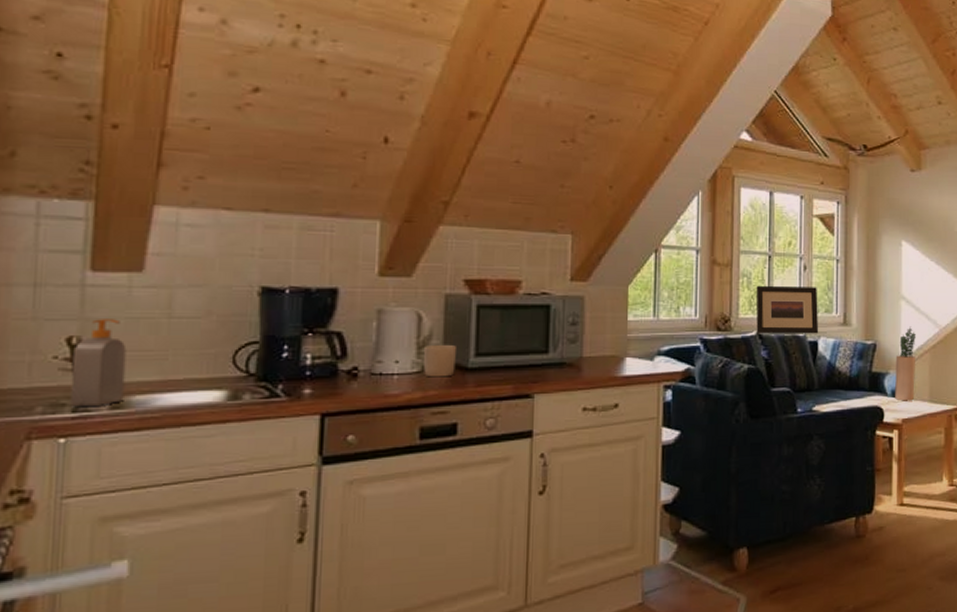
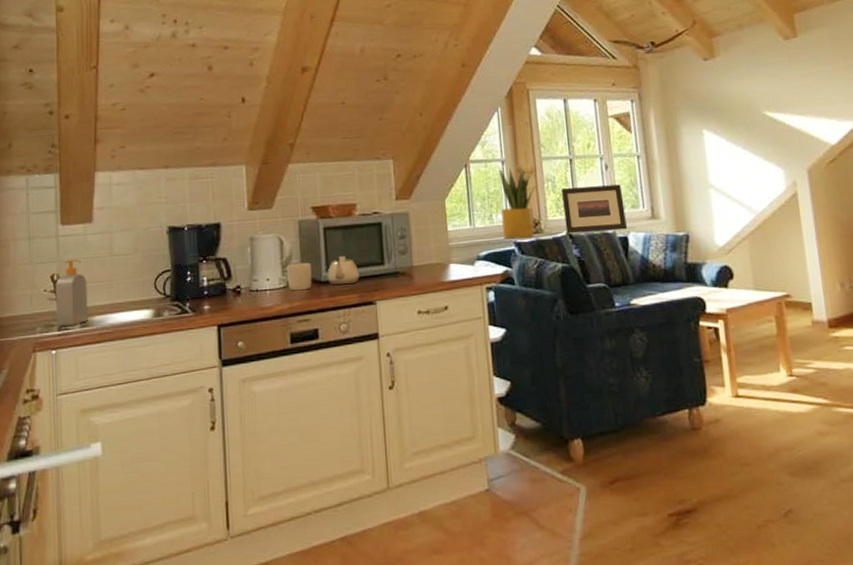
teapot: none [472,339,517,374] -> present [324,255,360,285]
planter: none [689,257,730,336] -> present [499,165,536,240]
vase: present [895,326,917,401] -> none [711,214,737,291]

